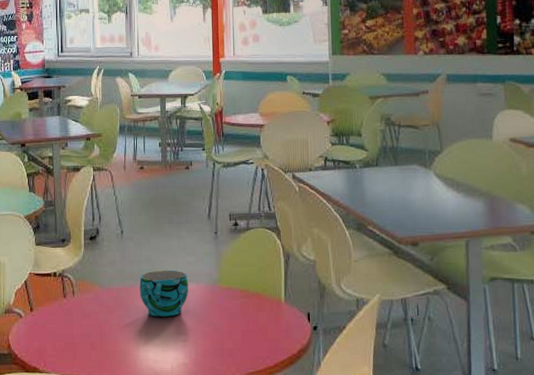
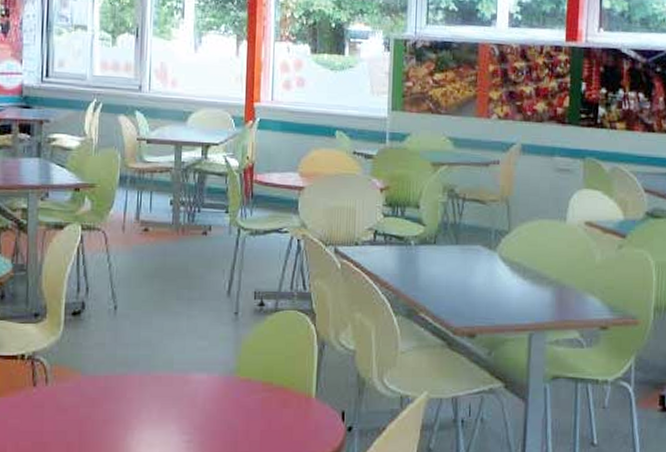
cup: present [139,270,189,317] -> none [134,356,199,413]

